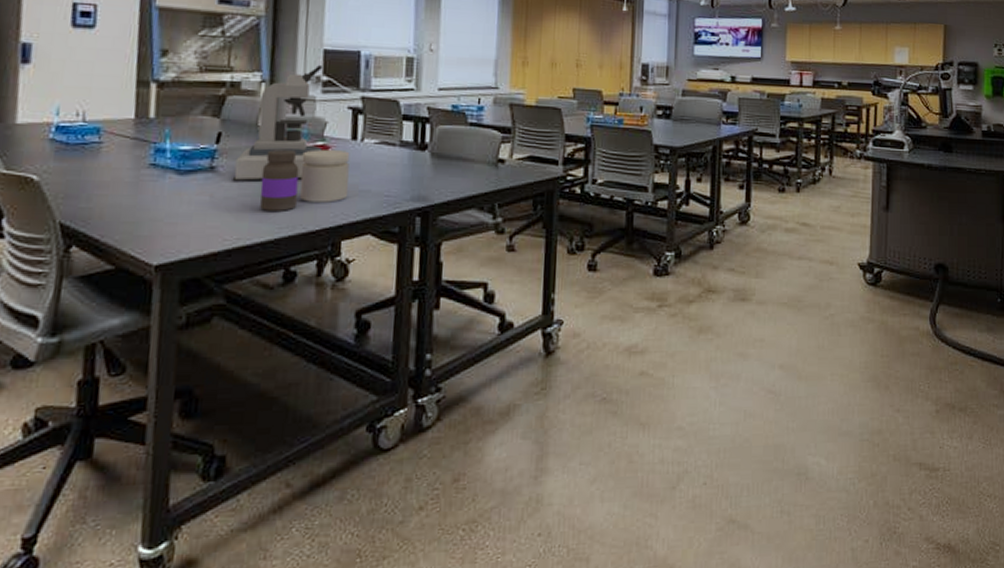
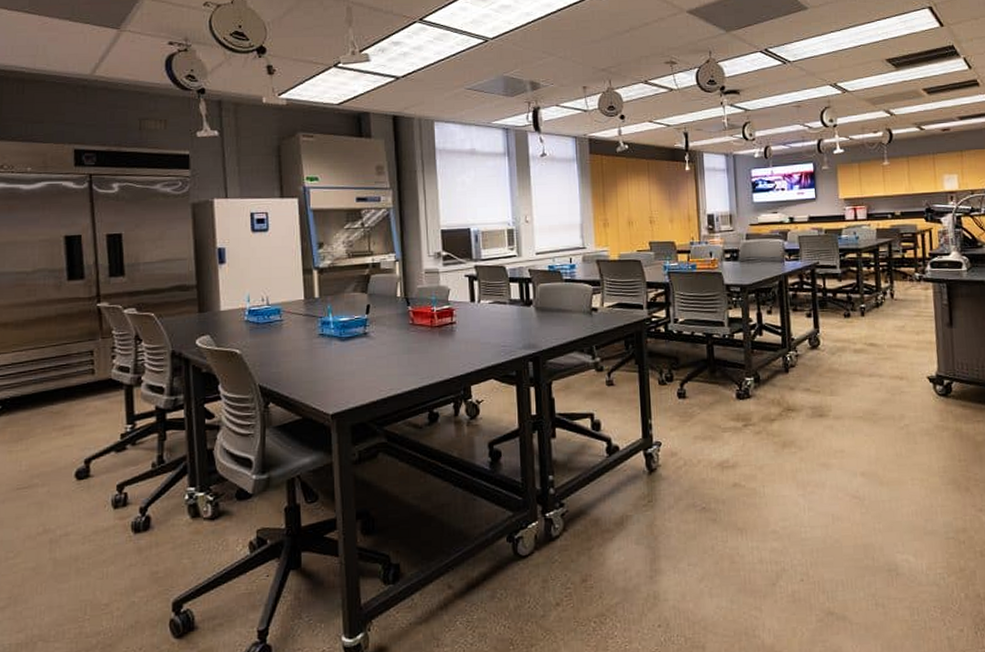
microscope: present [232,64,323,181] -> none [381,242,449,343]
jar: present [260,150,299,211] -> none [403,314,433,365]
jar: present [300,150,350,203] -> none [433,311,473,356]

